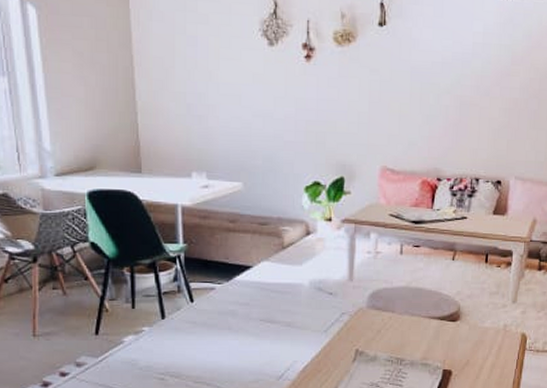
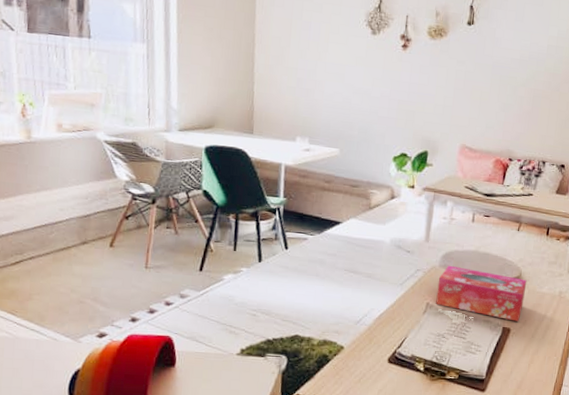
tissue box: none [366,305,467,362] -> present [436,265,527,322]

